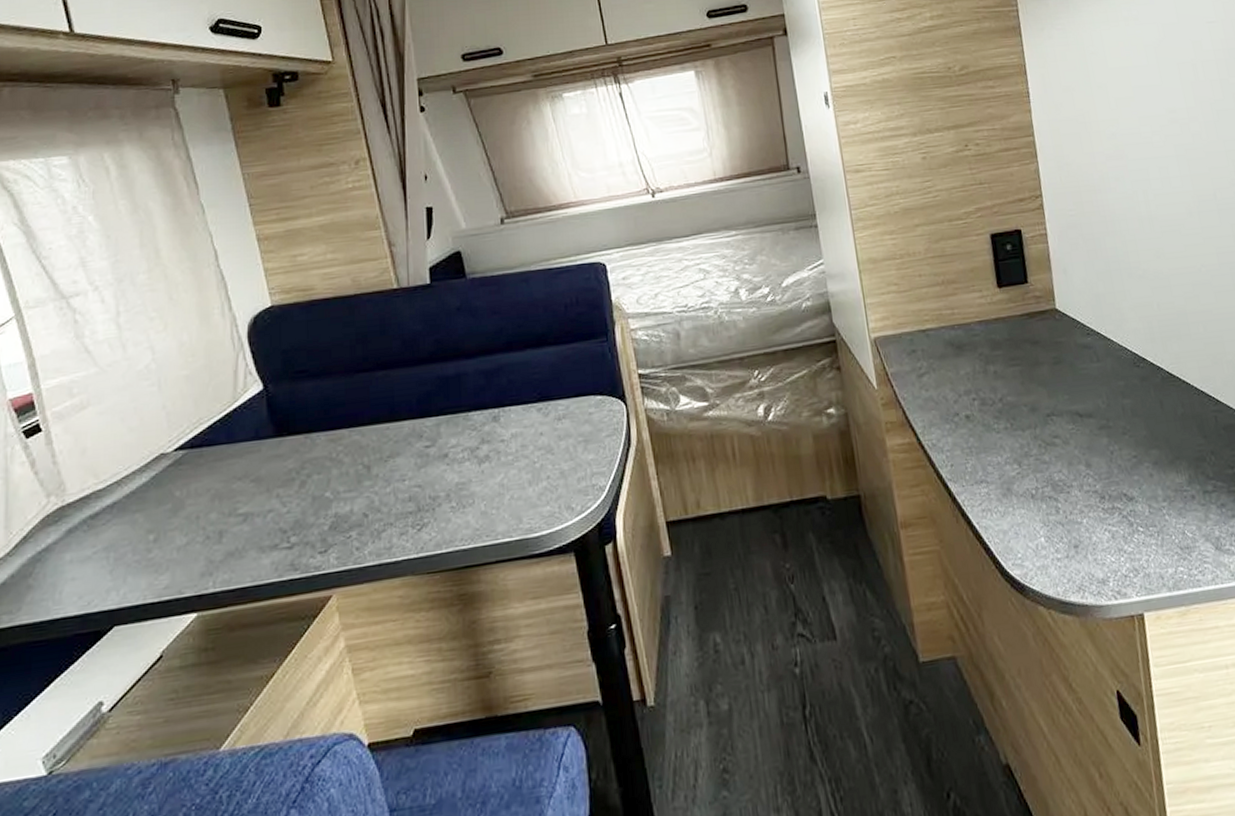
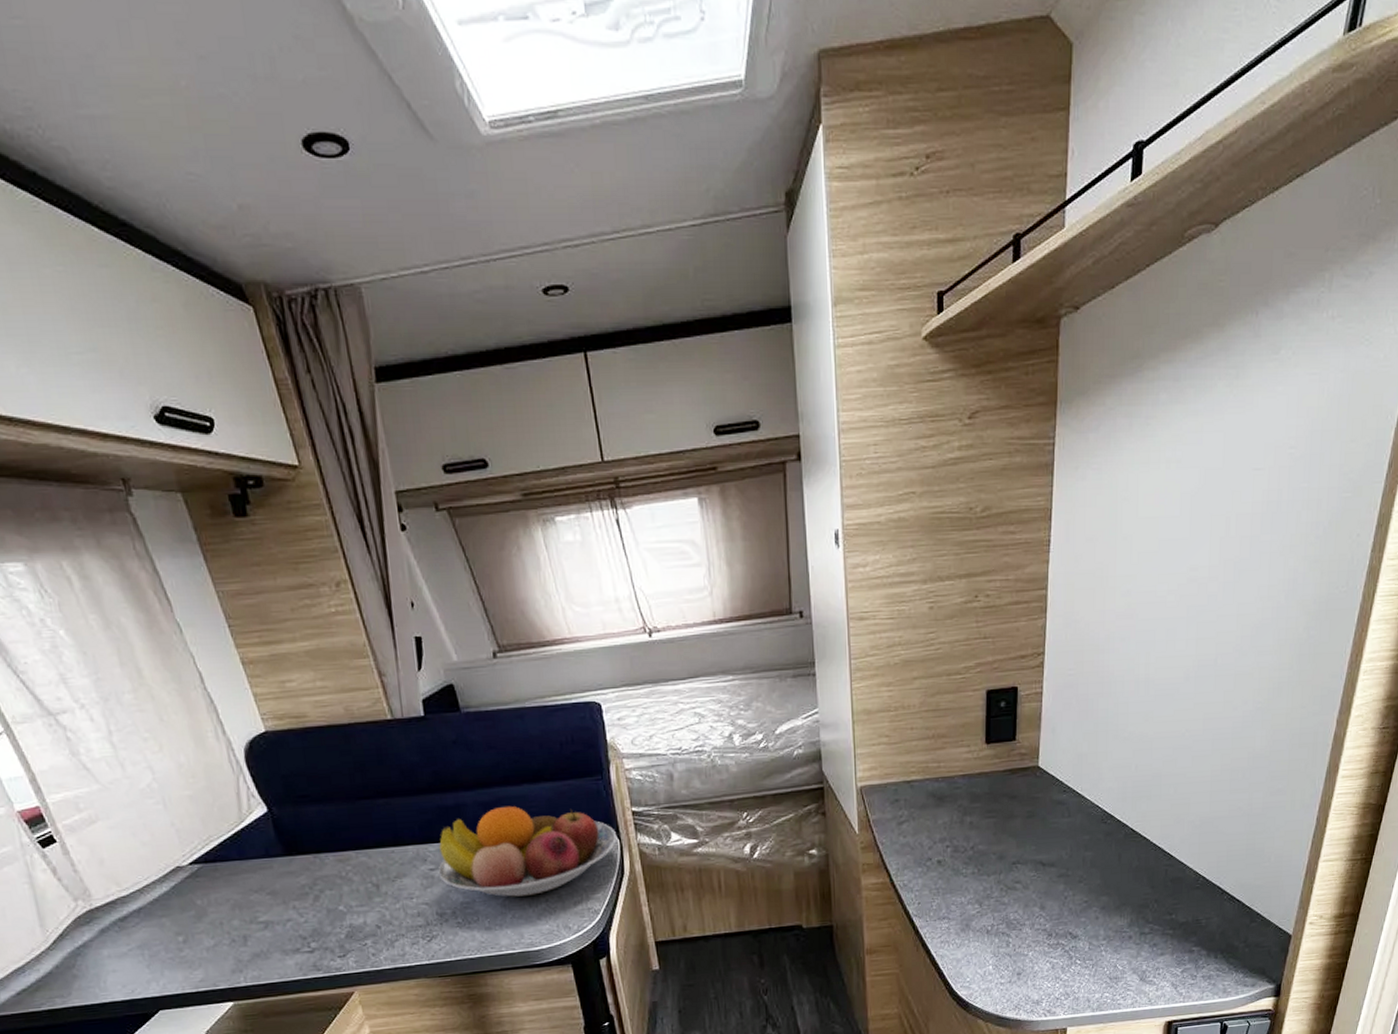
fruit bowl: none [434,373,624,475] -> present [438,805,618,897]

